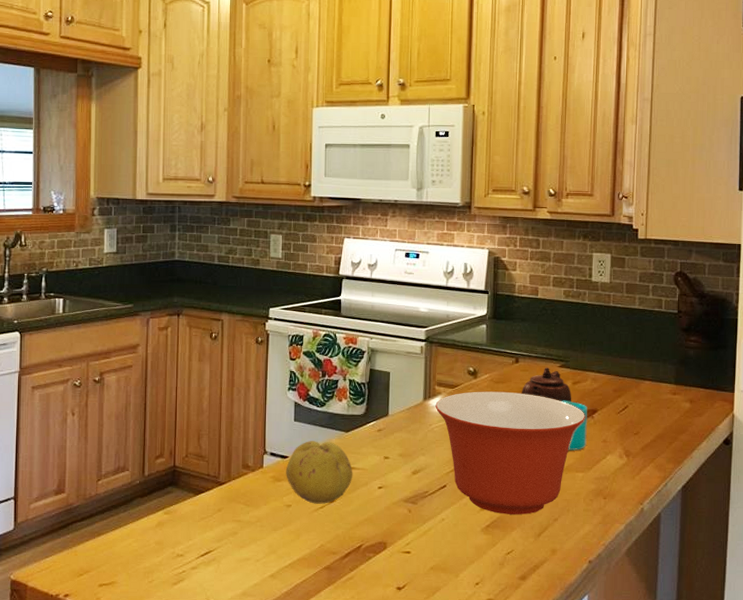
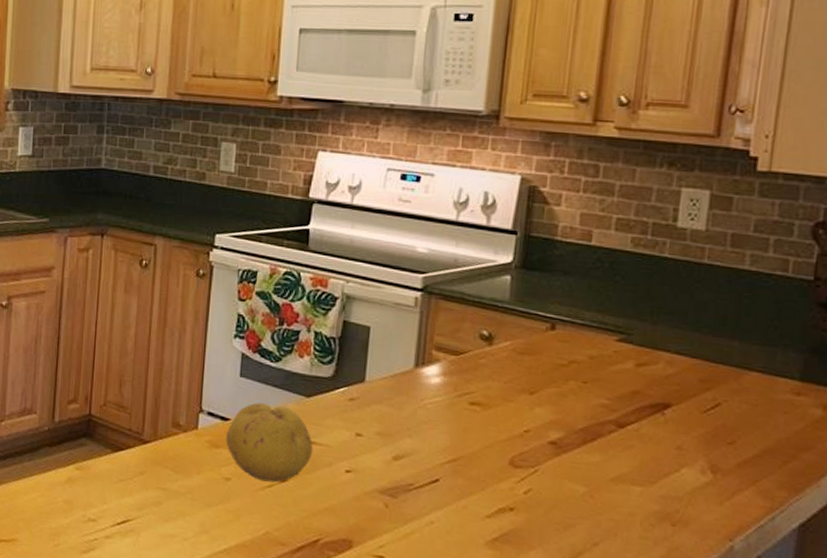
mixing bowl: present [435,391,586,514] -> none [430,362,653,532]
teapot: present [521,367,572,402] -> none [556,339,633,391]
cup: present [562,400,588,450] -> none [617,386,656,456]

